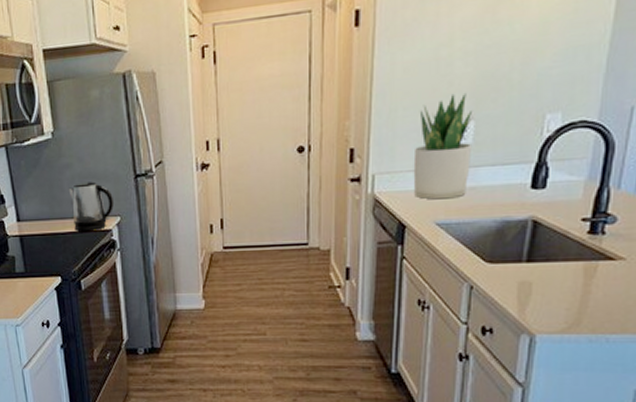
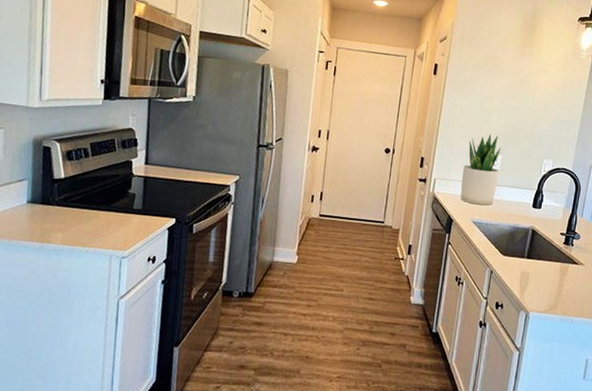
kettle: present [68,181,113,231] -> none [197,142,236,184]

